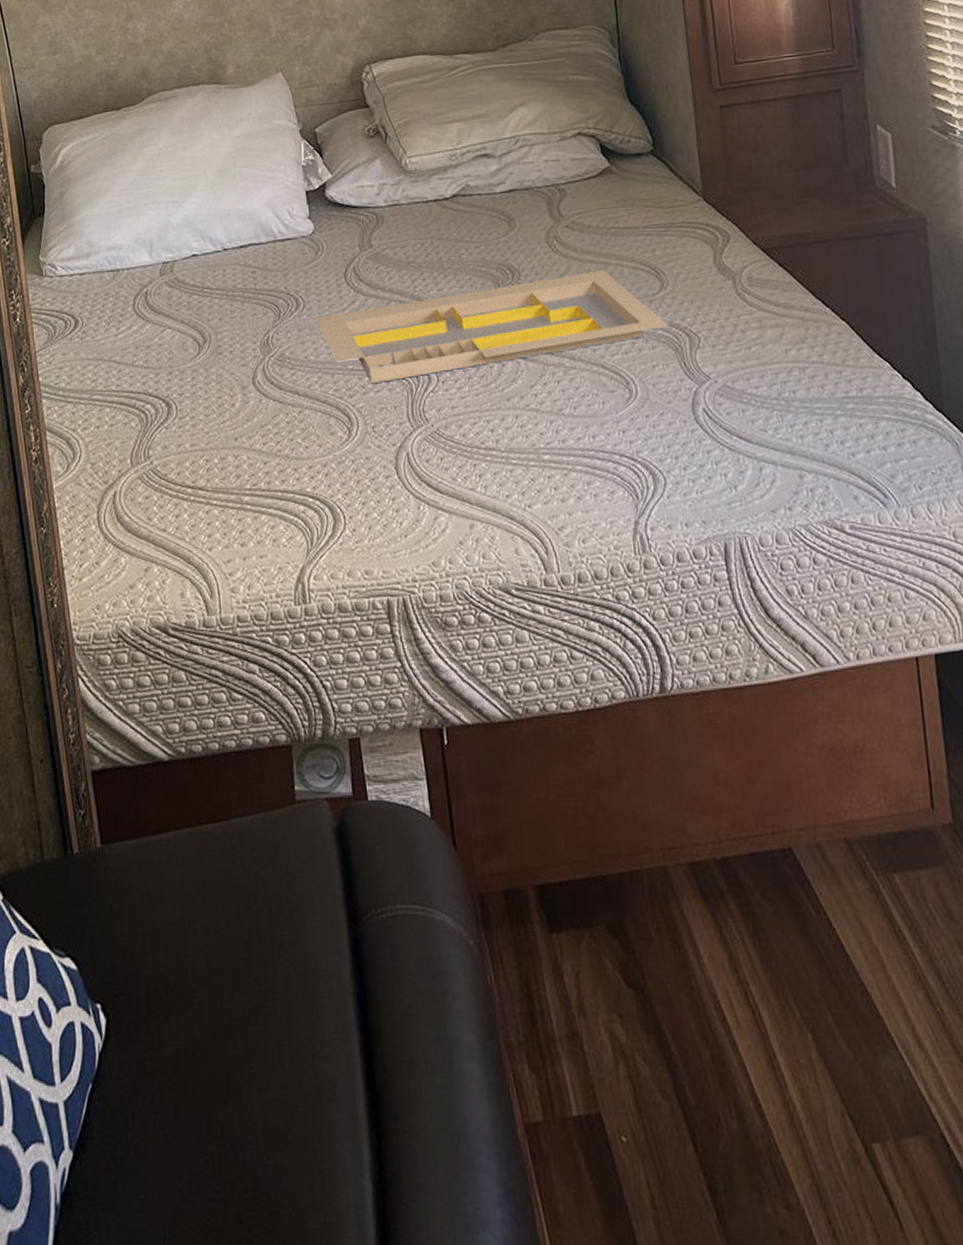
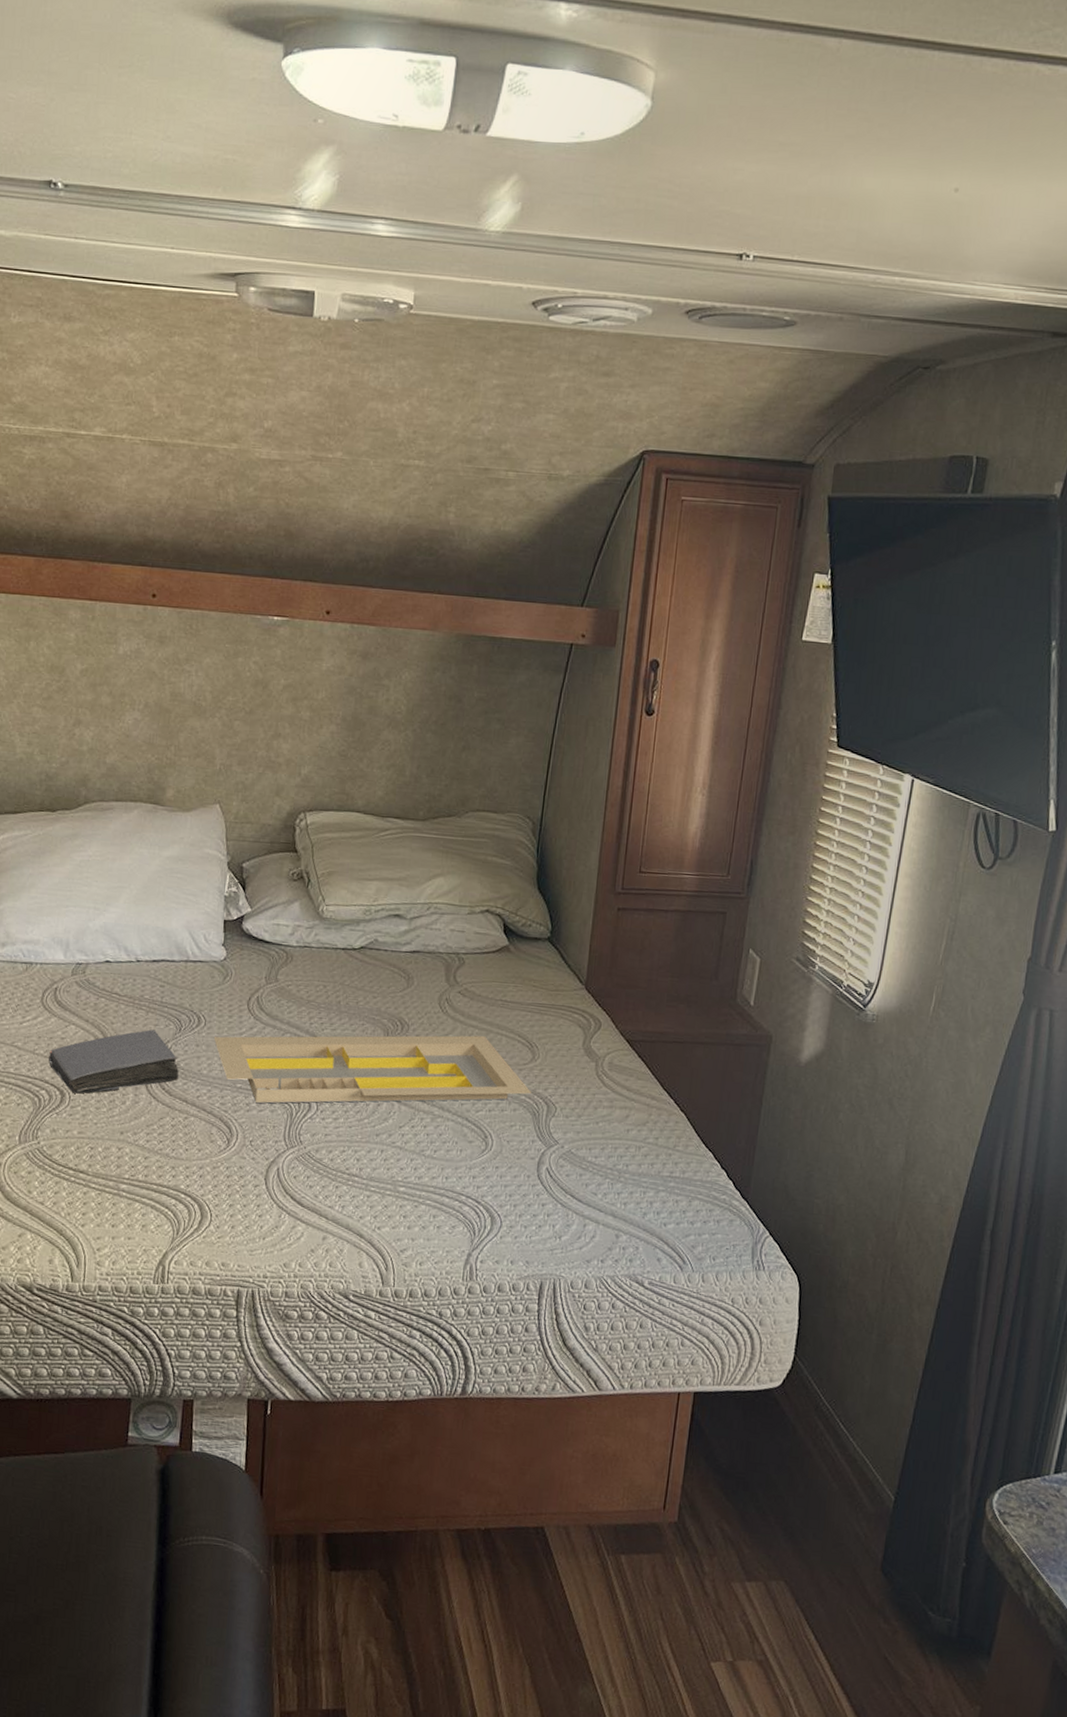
book: none [149,320,286,403] -> present [49,1029,179,1094]

